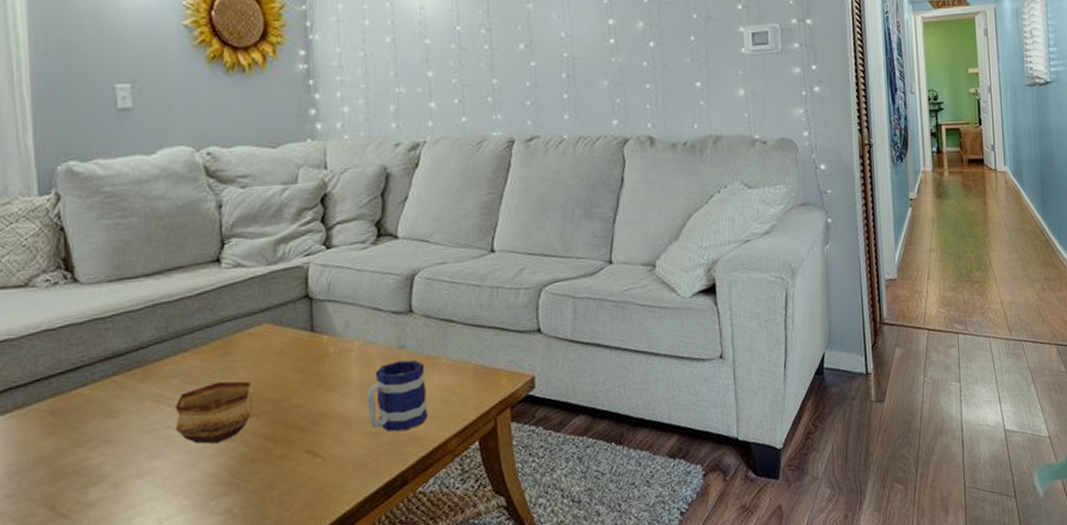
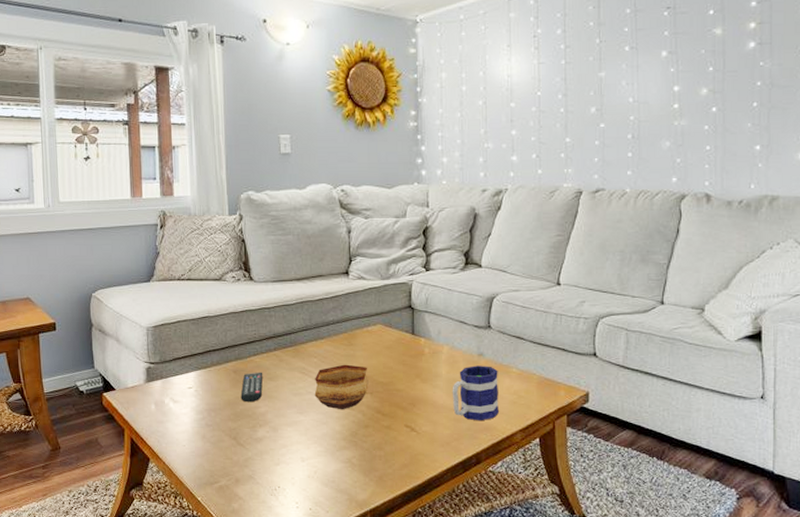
remote control: none [61,407,97,455] -> present [240,372,263,403]

